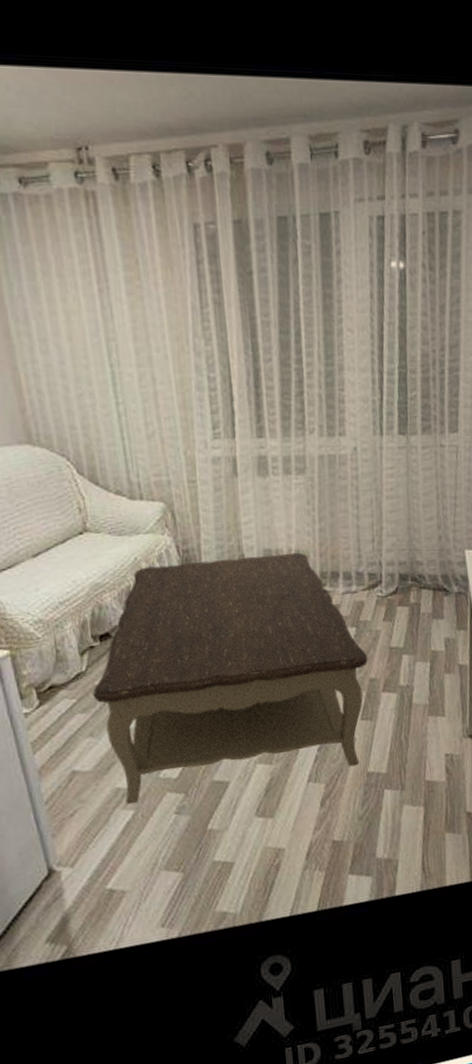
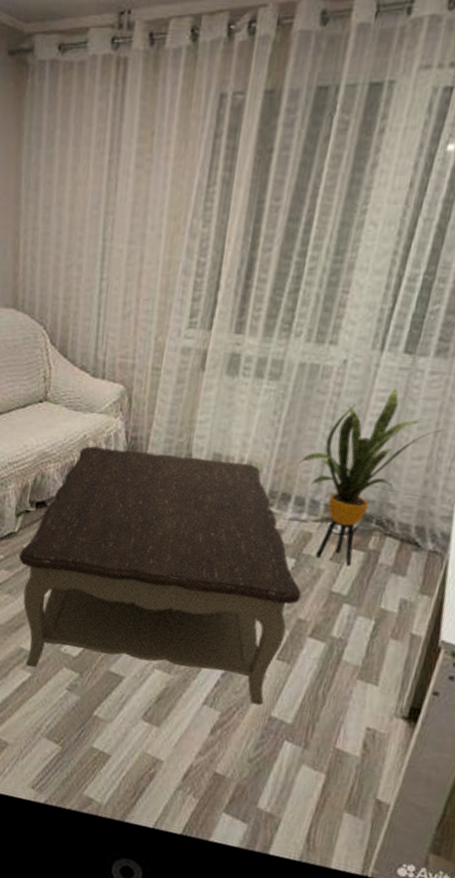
house plant: none [339,464,441,622] -> present [299,388,442,566]

